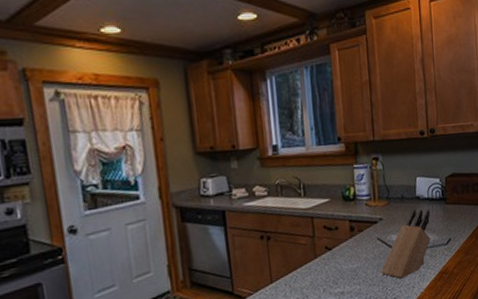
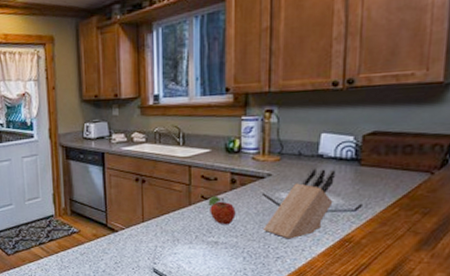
fruit: none [332,245,357,274] -> present [208,196,236,225]

